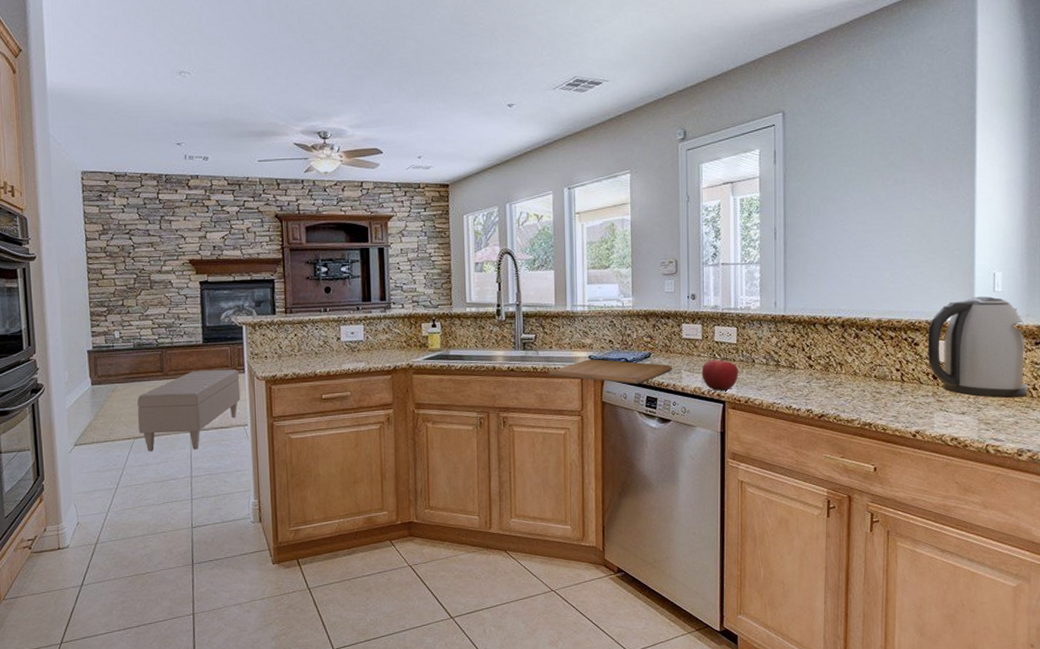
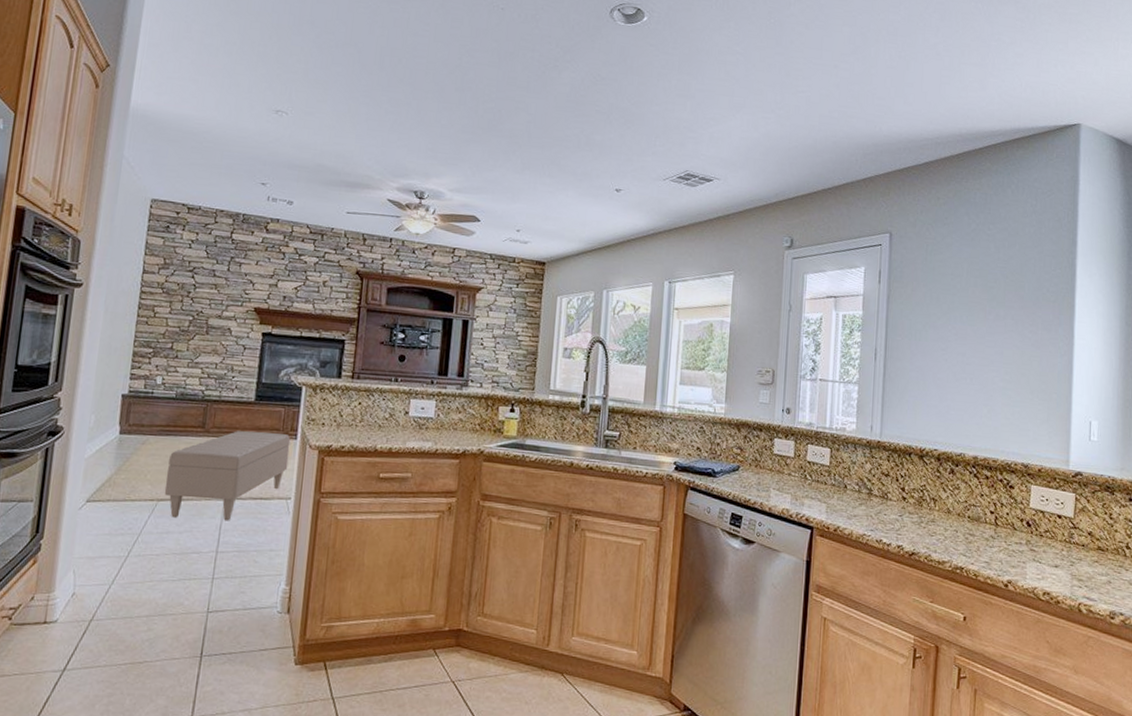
chopping board: present [548,359,673,385] -> none [629,465,762,499]
fruit: present [701,357,739,391] -> none [791,478,830,516]
kettle: present [927,296,1028,399] -> none [1022,444,1122,556]

